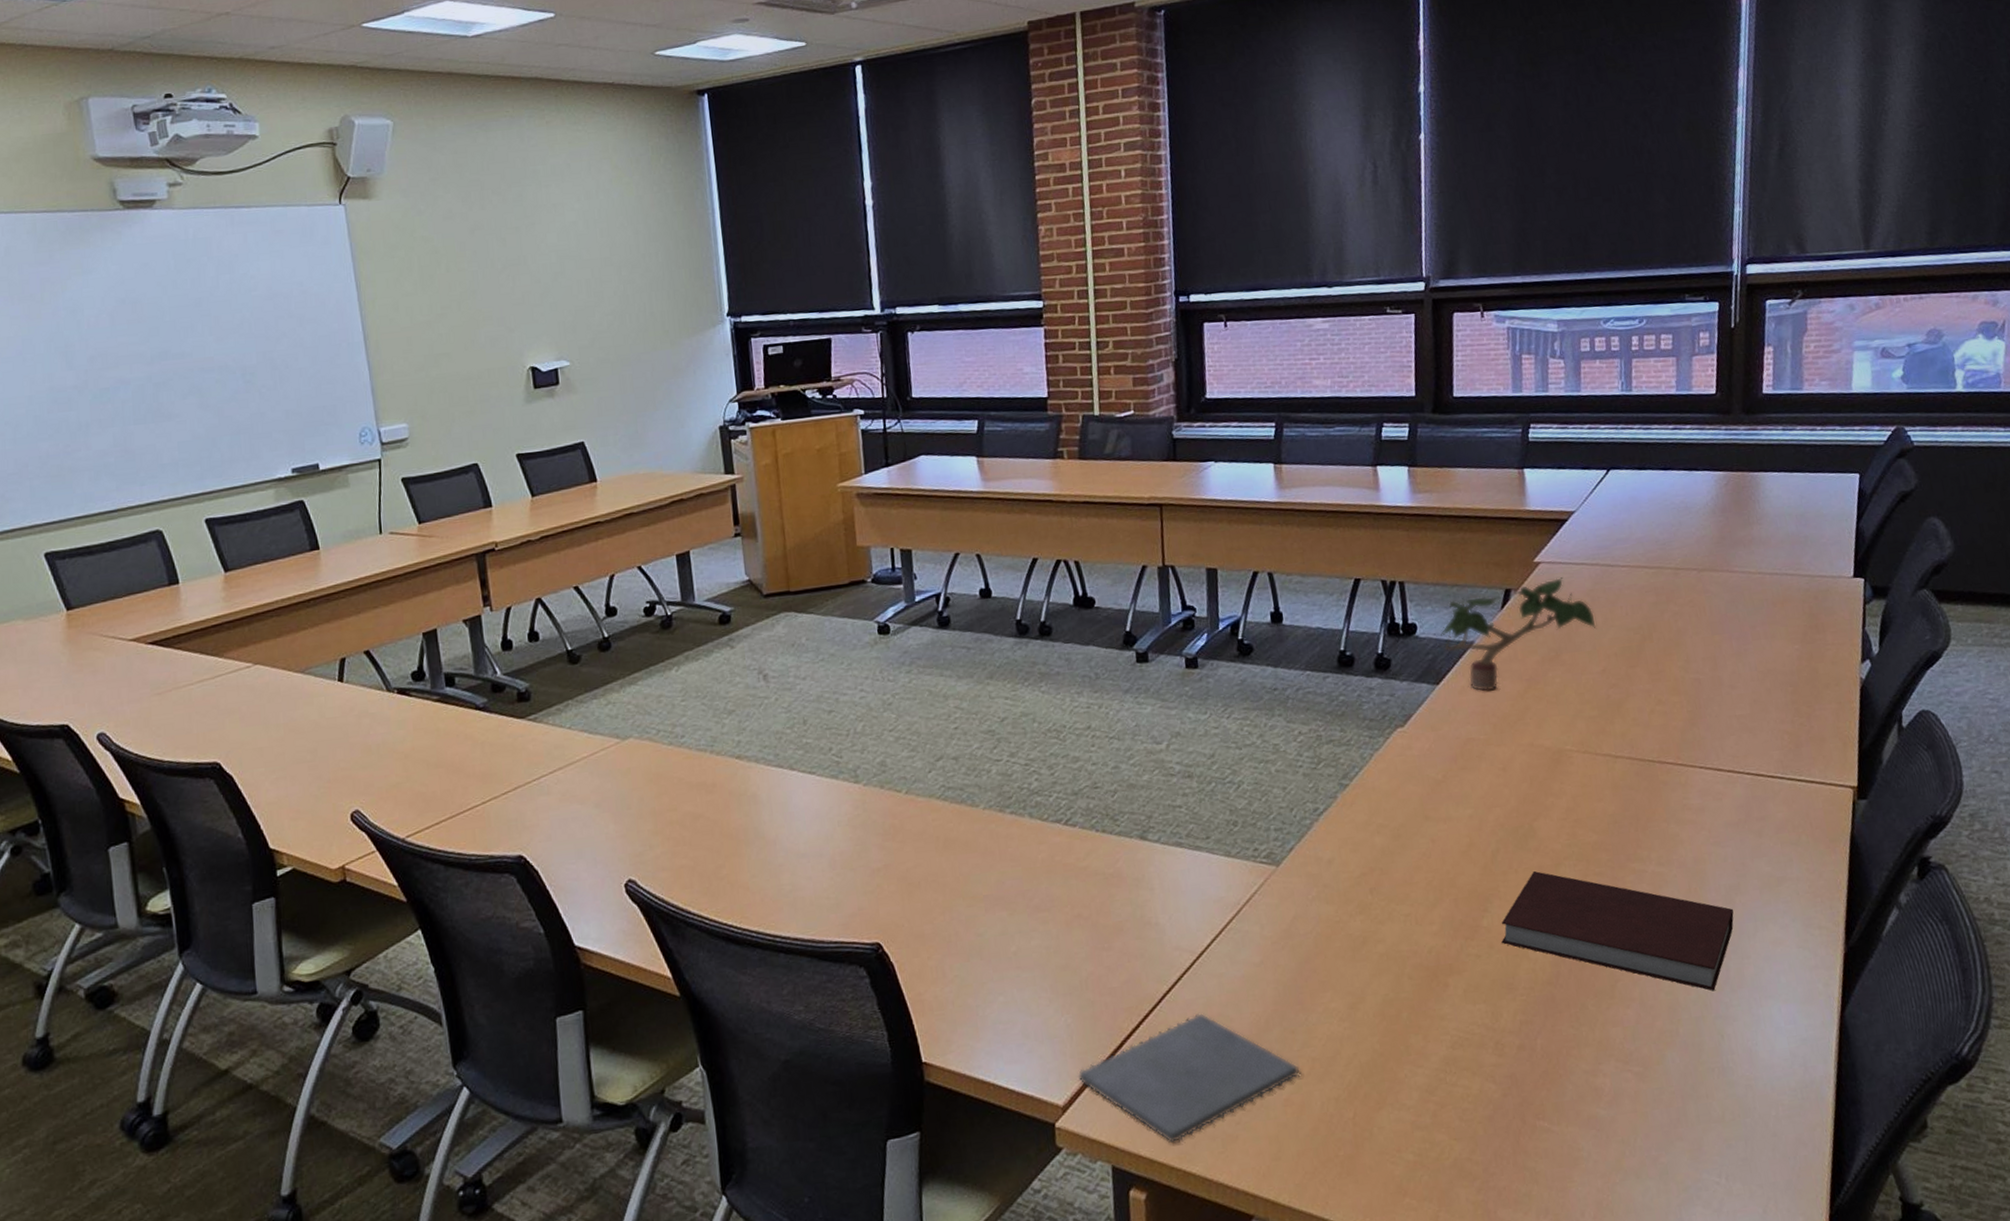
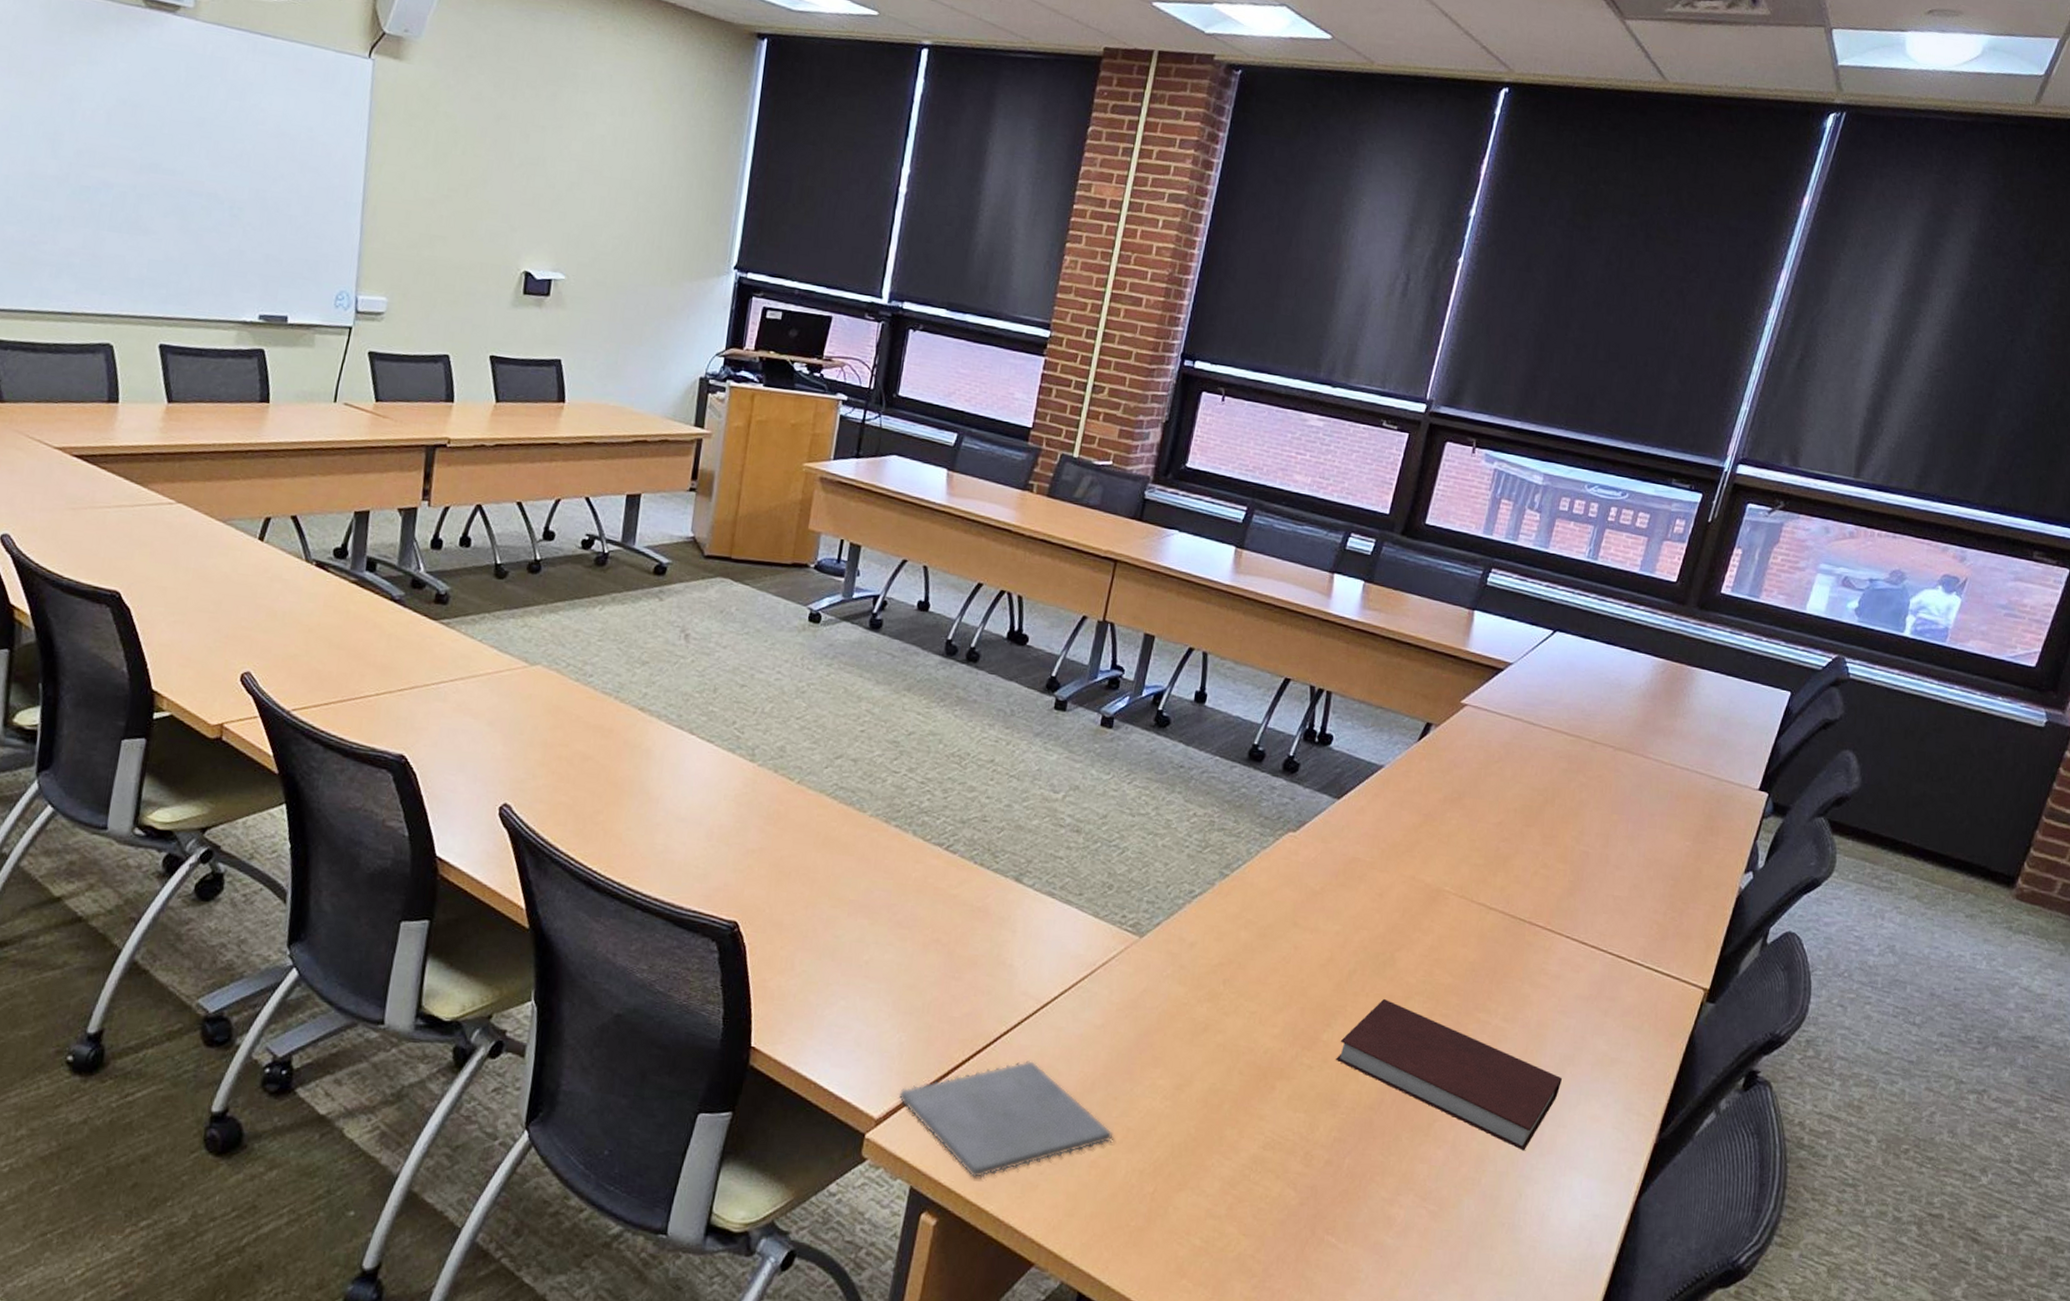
potted plant: present [1441,577,1596,692] -> none [1354,721,1505,817]

